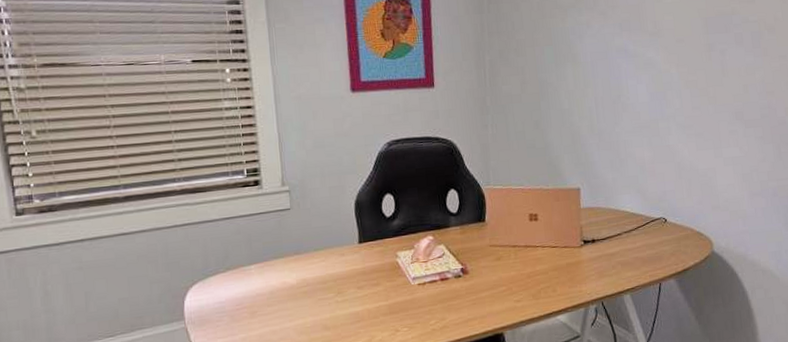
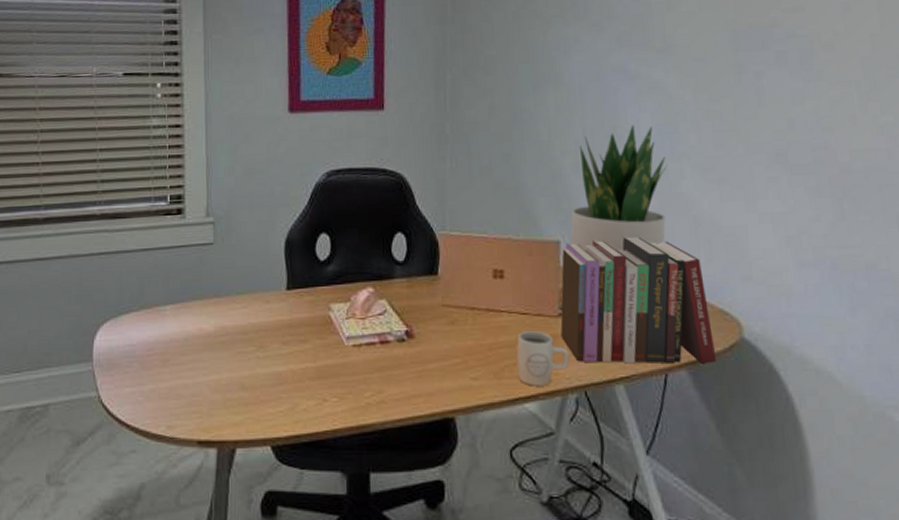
mug: none [549,259,590,302] -> present [516,331,569,386]
books: none [582,181,696,280] -> present [560,236,717,365]
planter: none [588,94,659,194] -> present [570,125,668,252]

